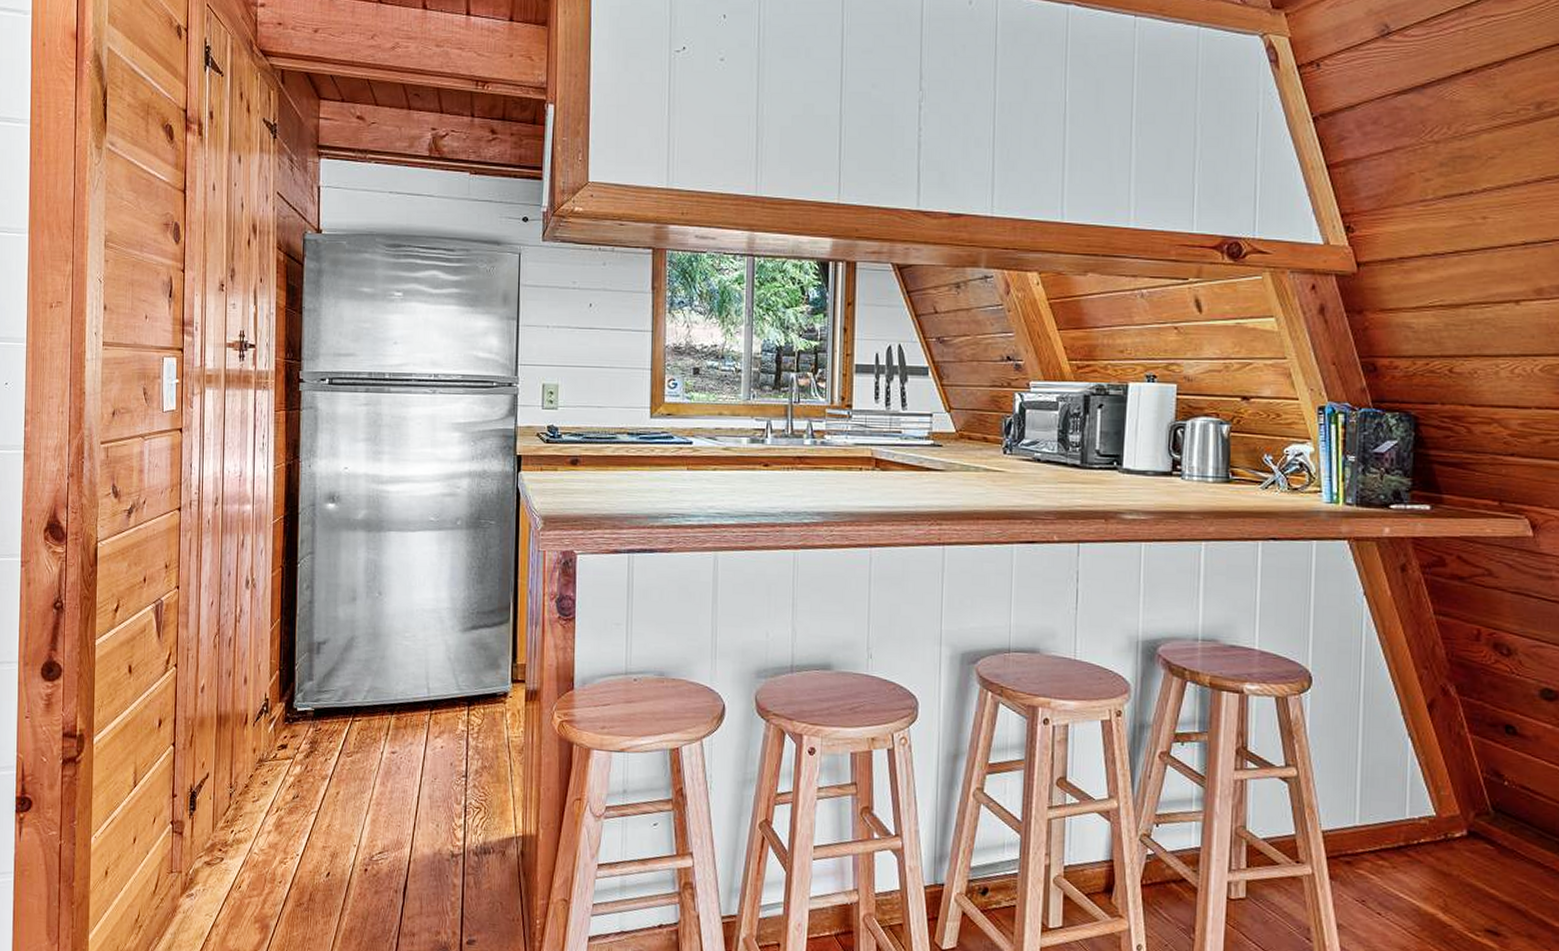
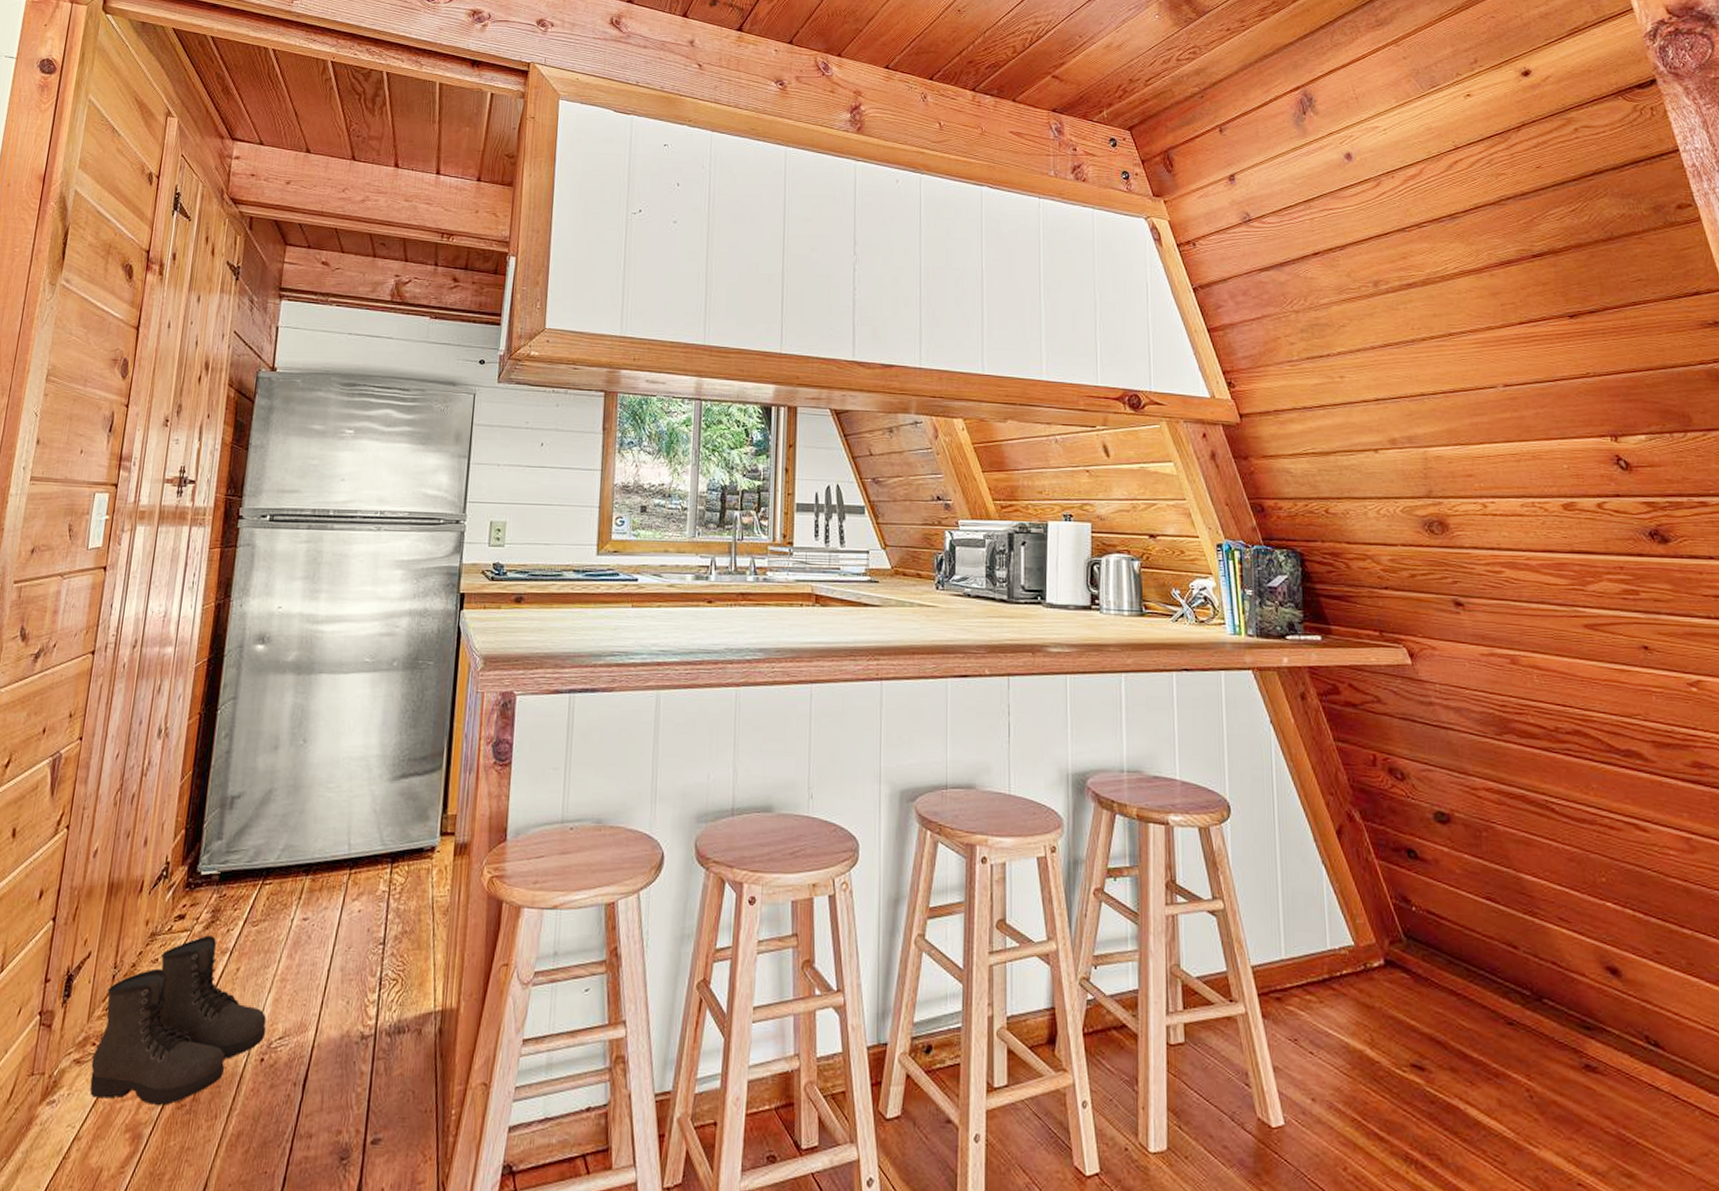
boot: none [220,763,367,903] -> present [89,935,267,1105]

